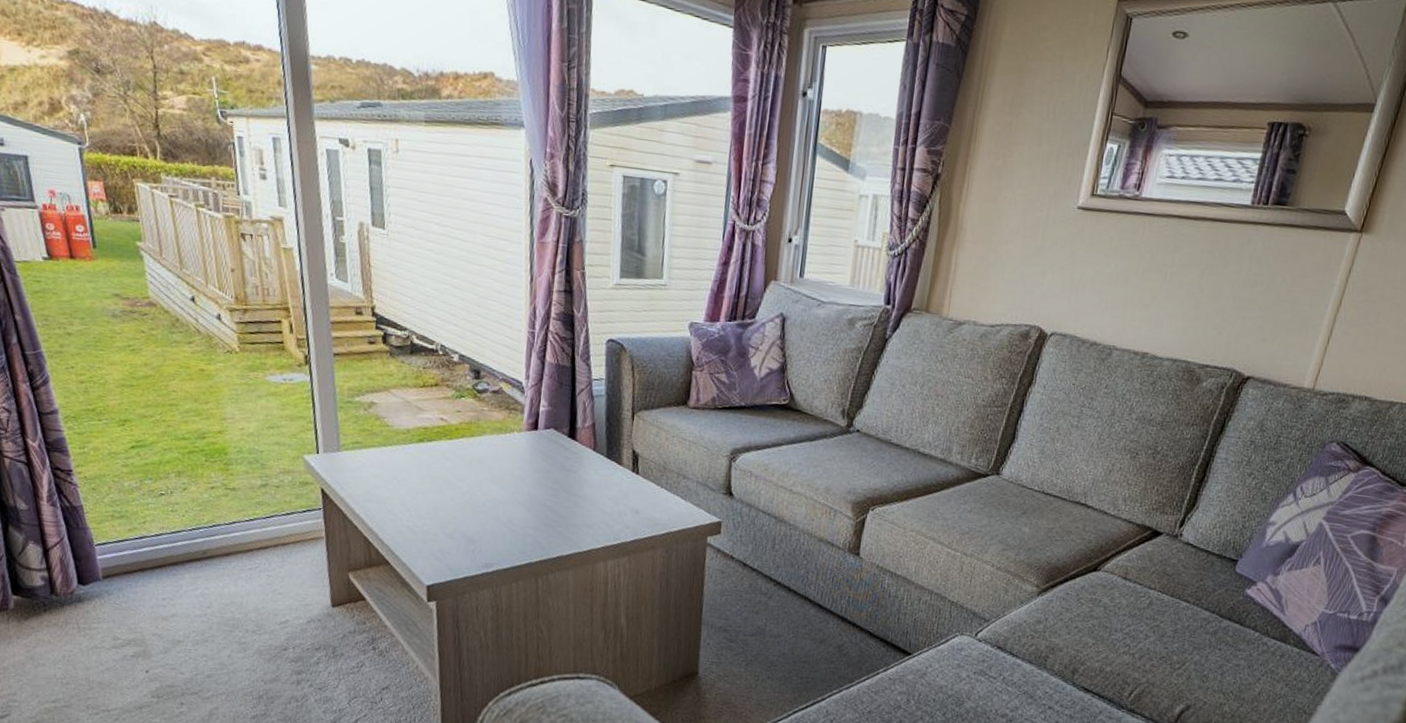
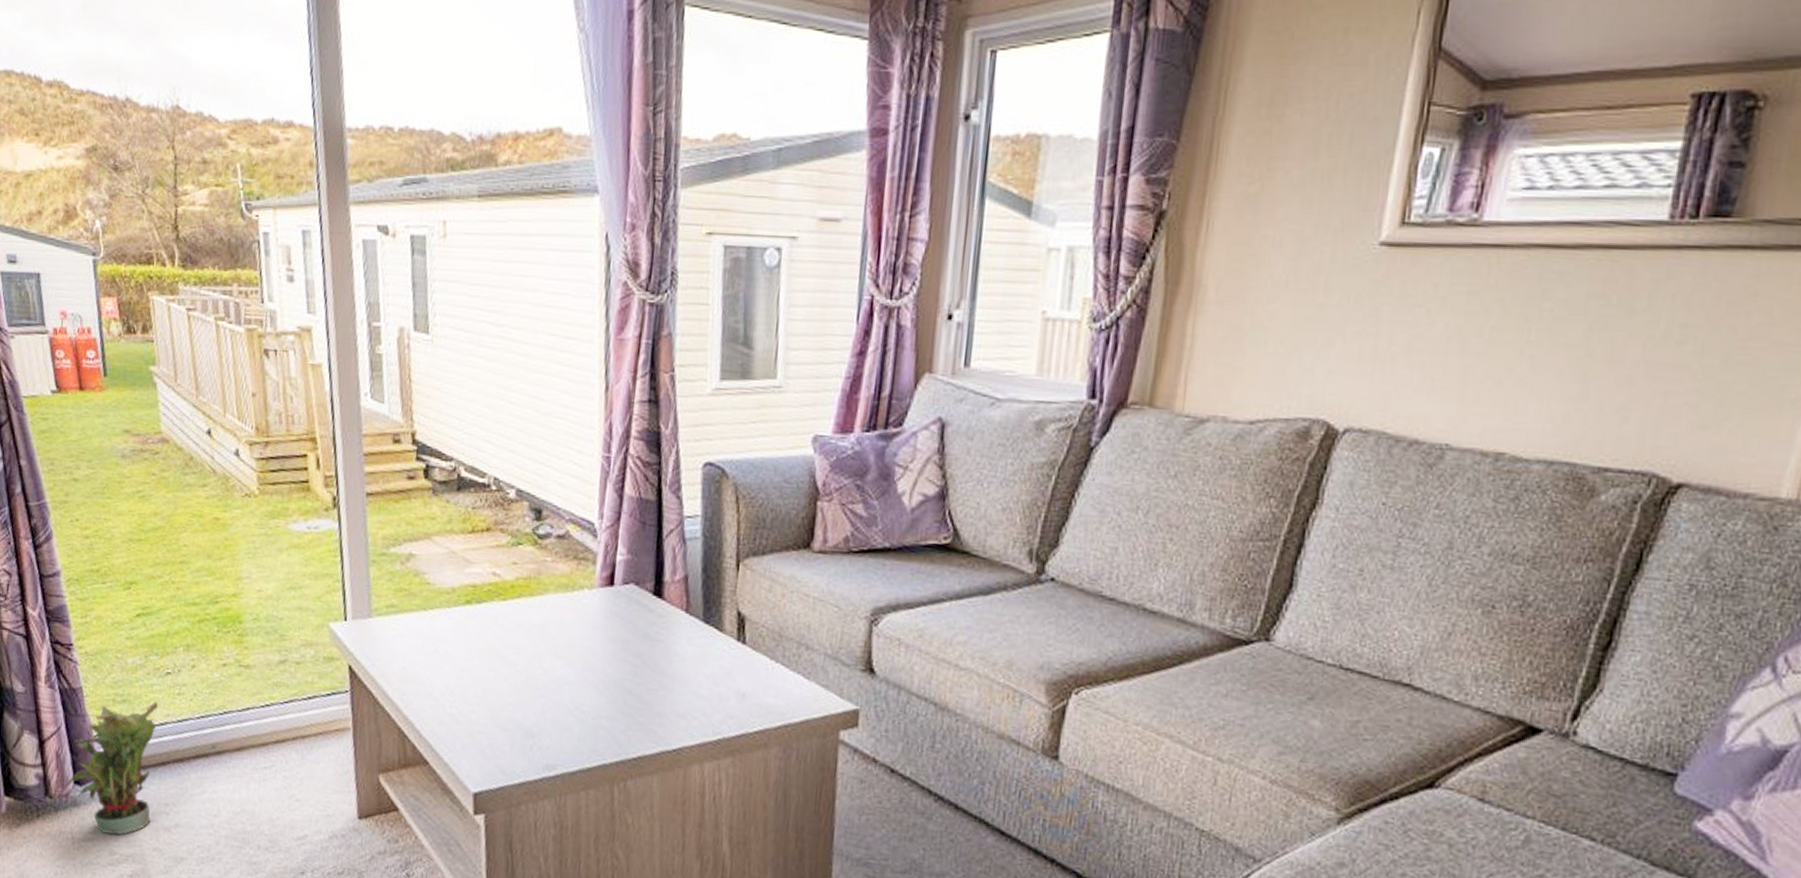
potted plant: none [66,517,153,624] -> present [61,701,158,835]

